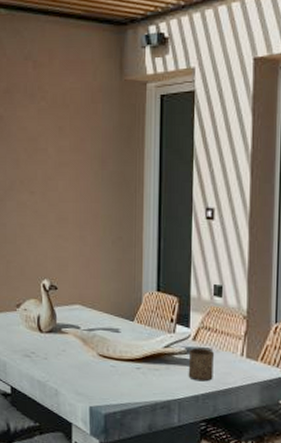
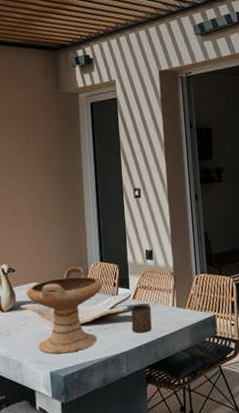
decorative bowl: none [68,293,157,390] -> present [26,266,102,354]

